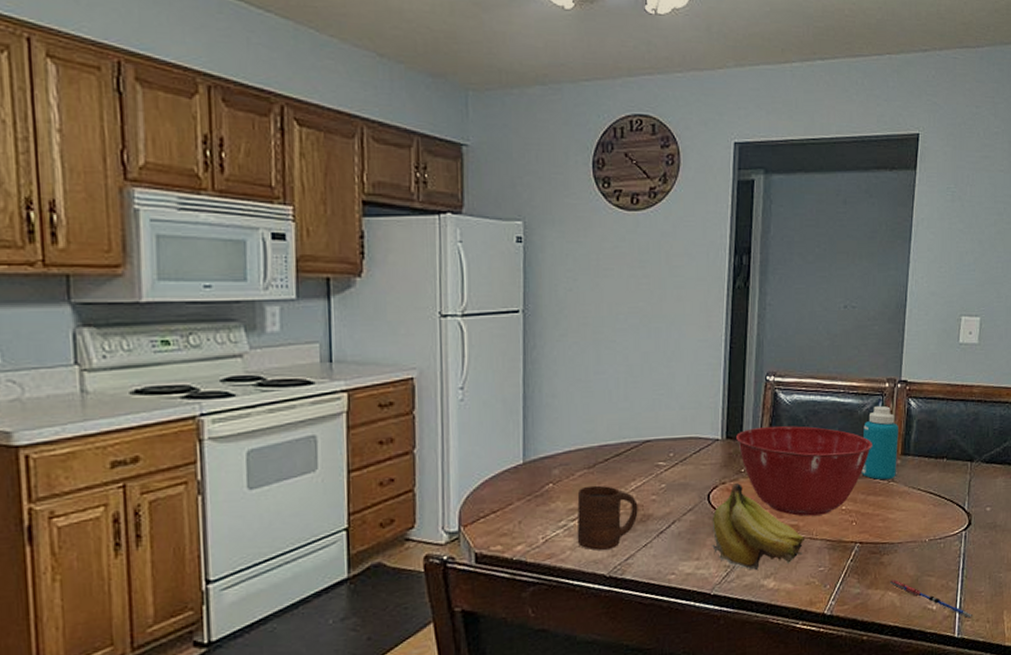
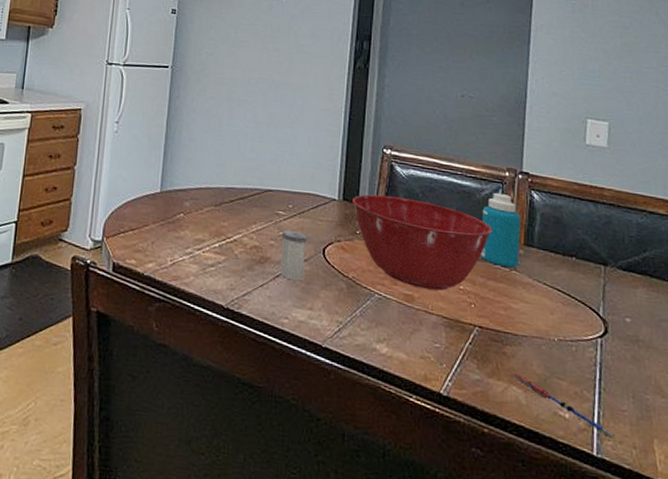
cup: present [577,485,638,551] -> none [200,221,257,283]
salt shaker: none [663,480,692,534] -> present [280,230,308,282]
fruit: present [712,482,804,570] -> none [325,242,419,332]

